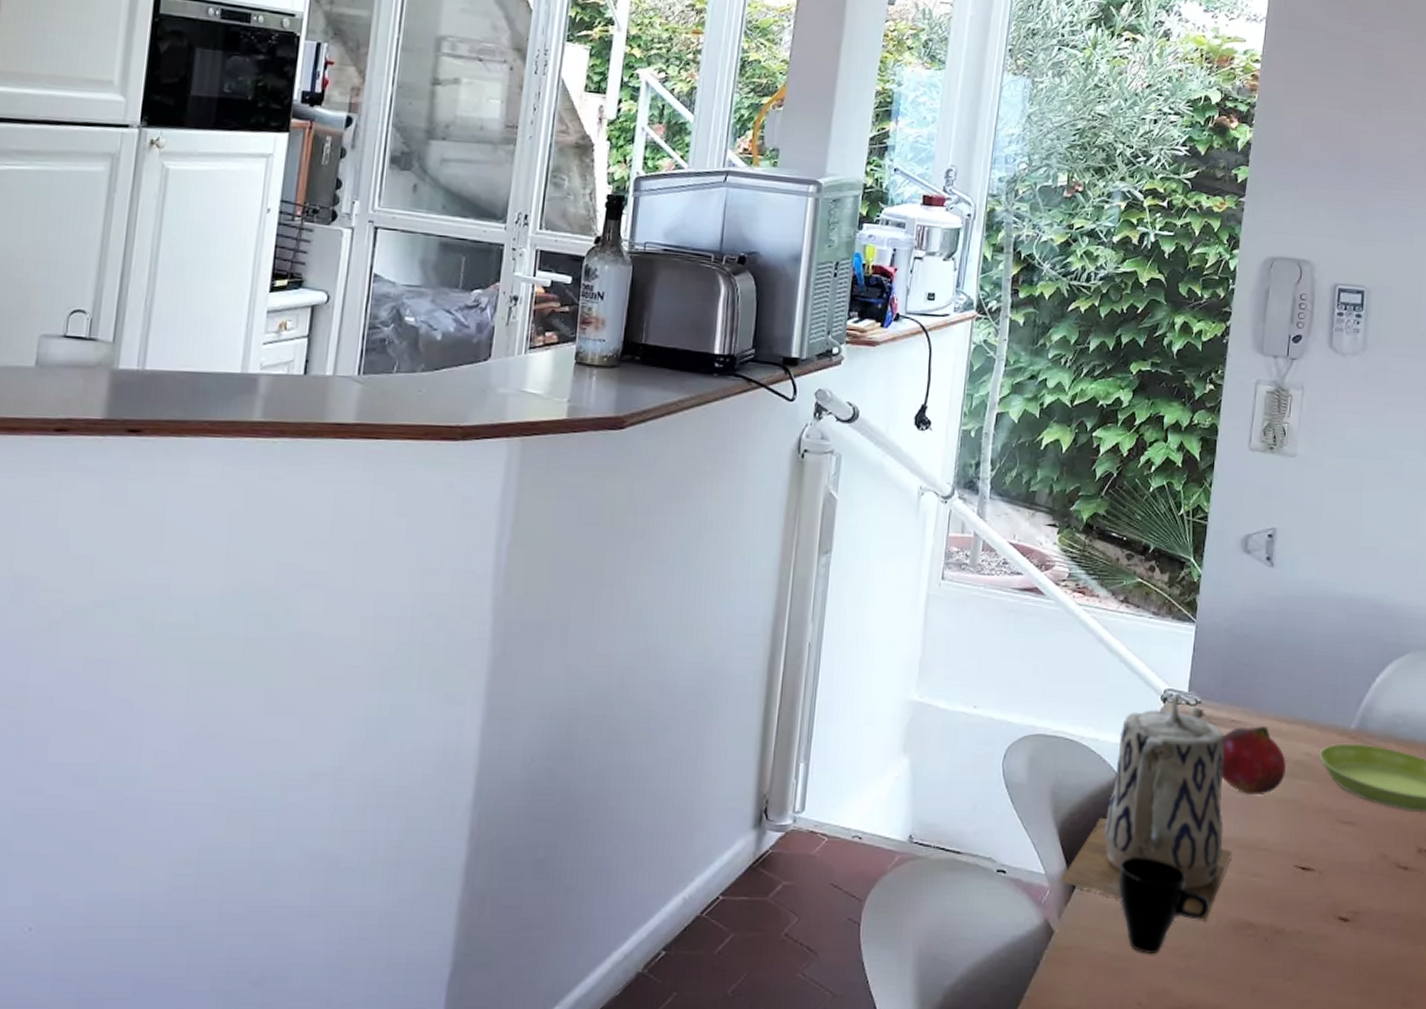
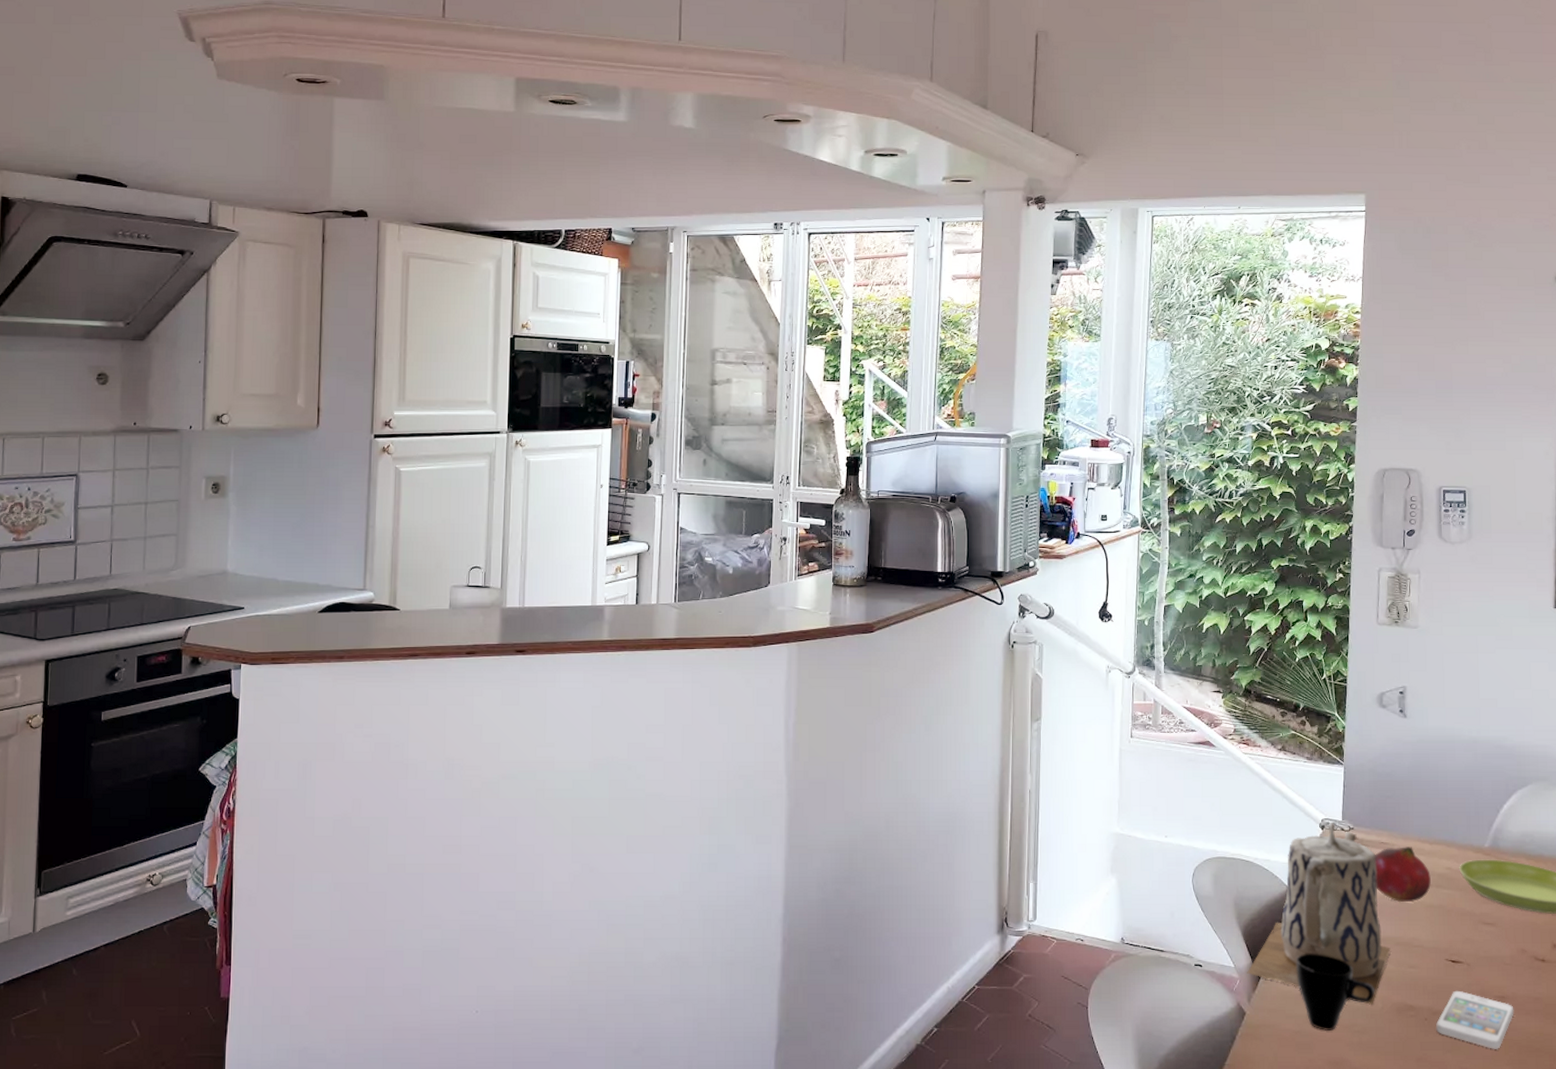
smartphone: none [1277,904,1368,976] -> present [1436,990,1514,1049]

